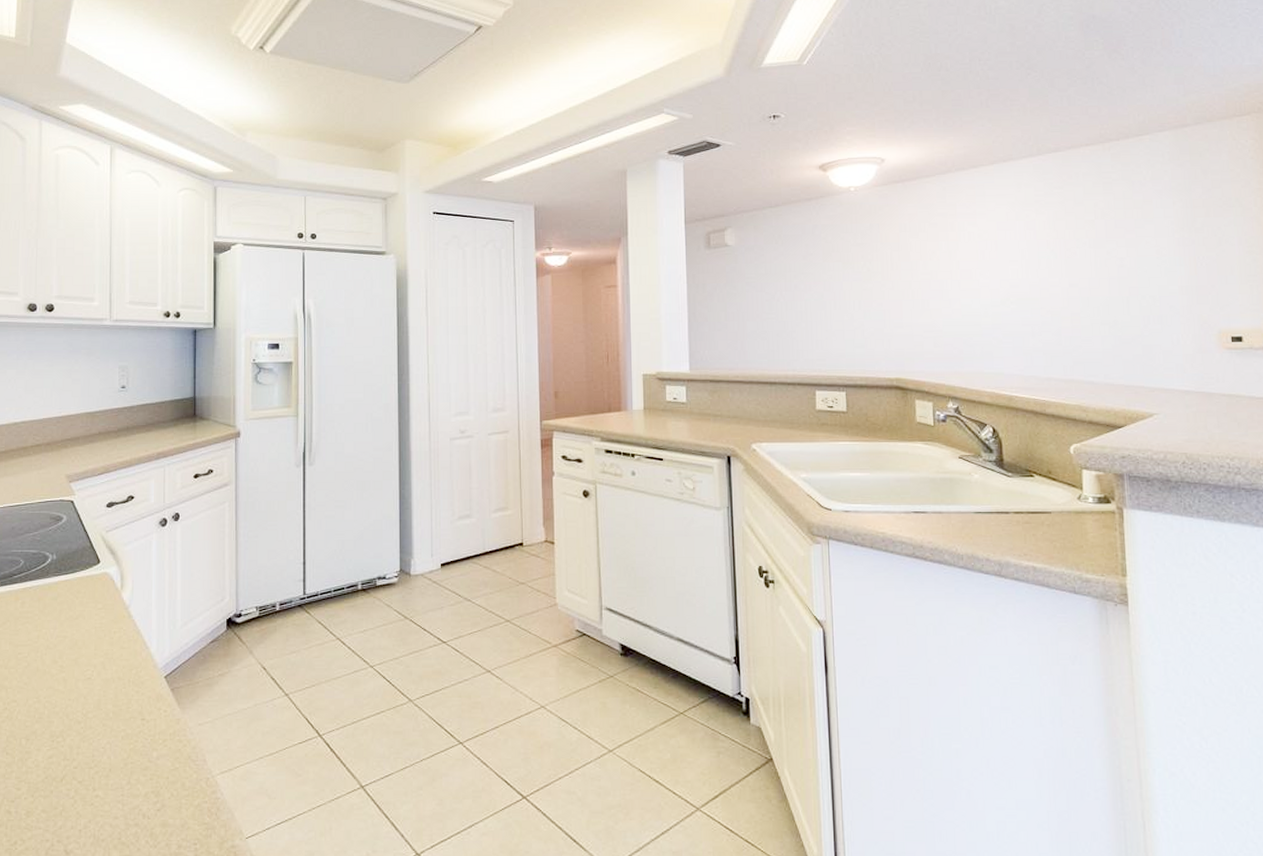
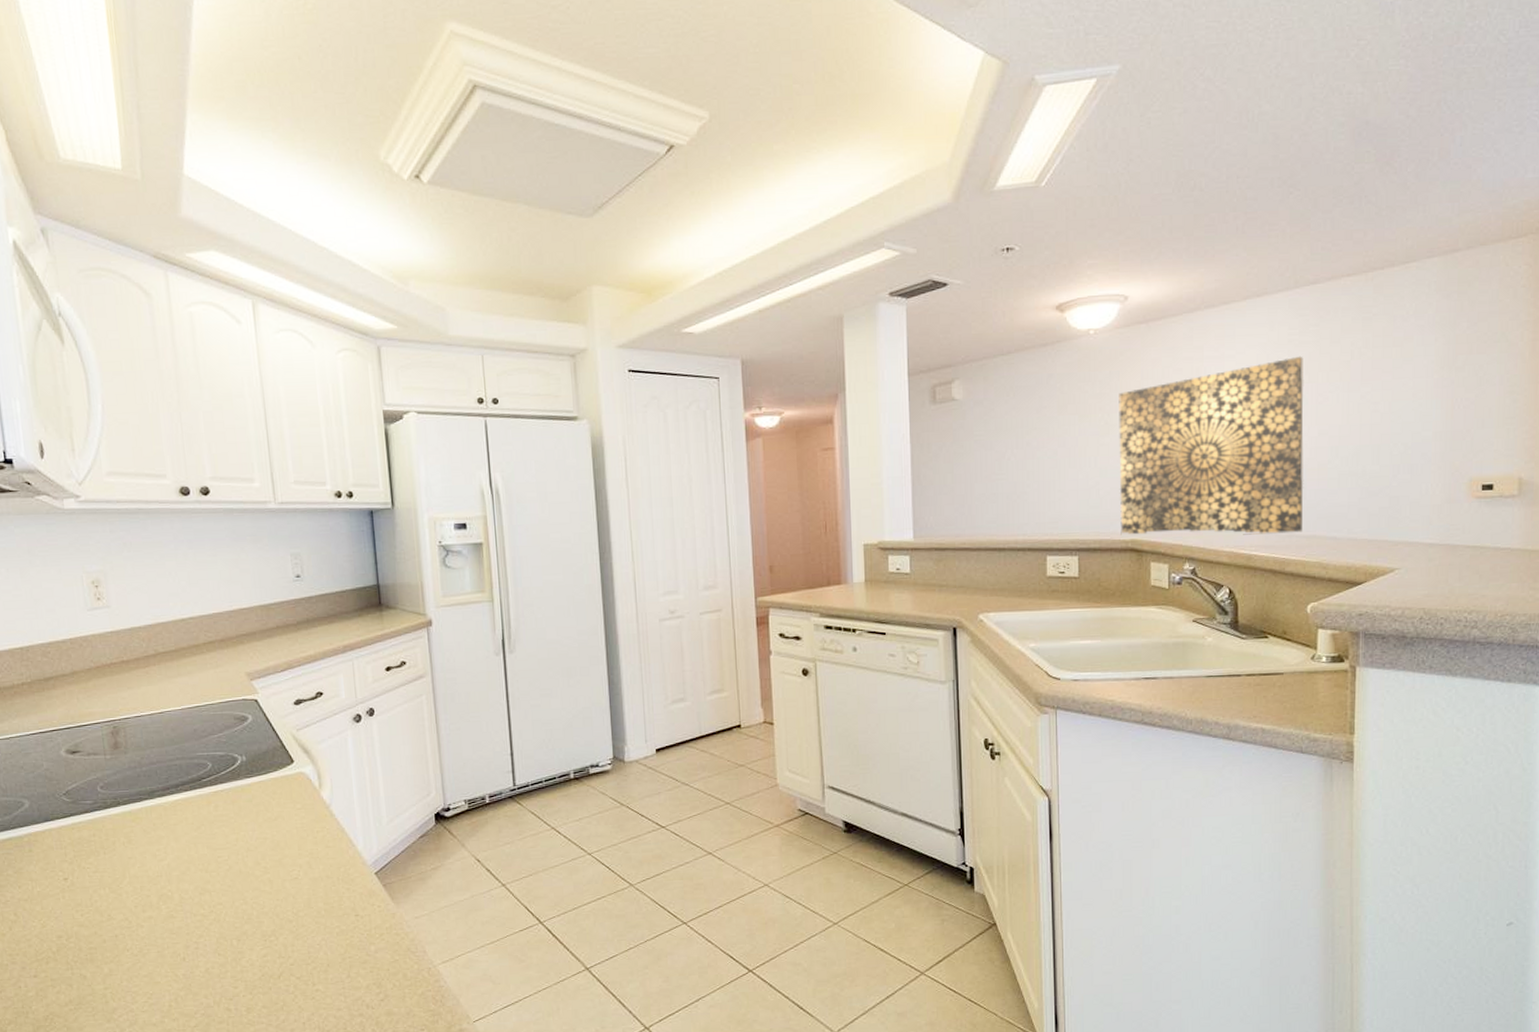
wall art: none [879,214,1060,377] -> present [1119,356,1304,535]

